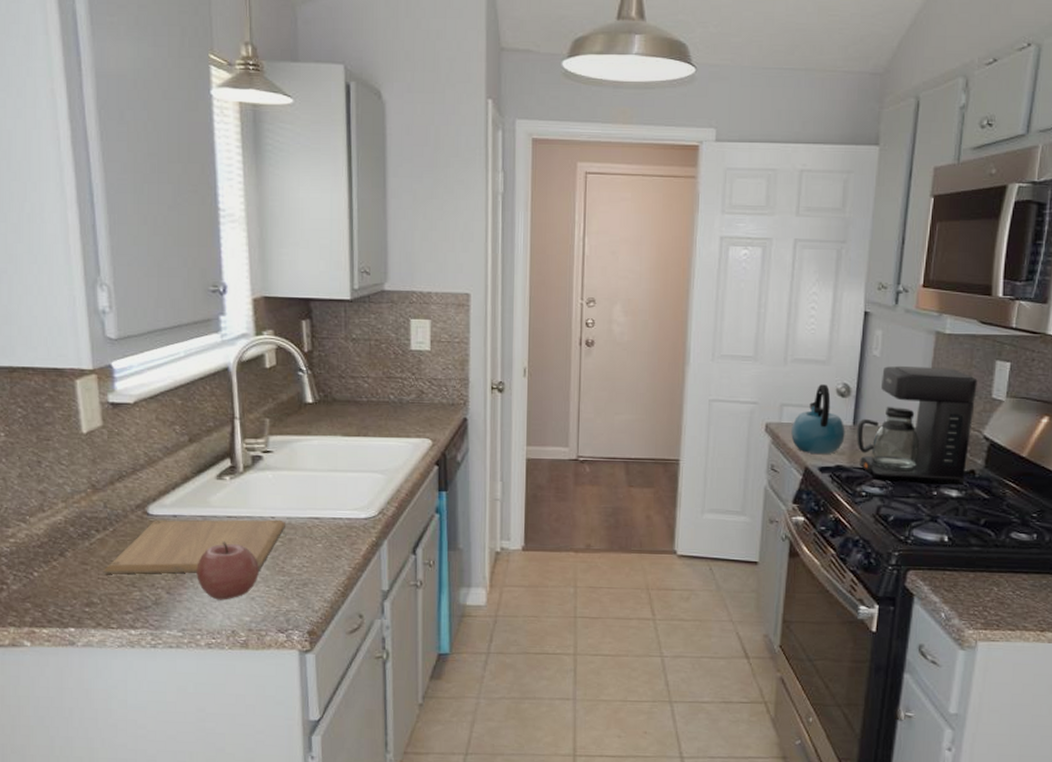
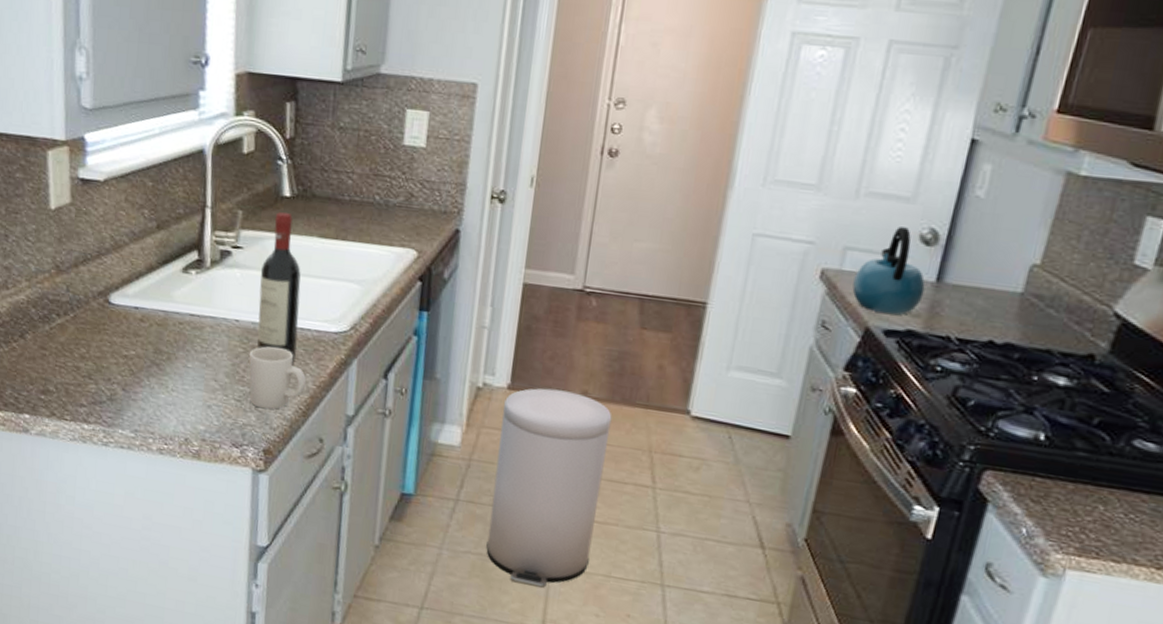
chopping board: present [103,519,285,574] -> none [60,310,250,377]
fruit: present [196,541,259,600] -> none [153,341,218,405]
mug: none [286,537,343,595] -> present [248,346,307,410]
wine bottle: none [291,417,331,550] -> present [256,212,301,363]
pedal bin: none [518,546,613,721] -> present [486,388,612,589]
coffee maker: present [857,365,978,486] -> none [938,211,1117,373]

